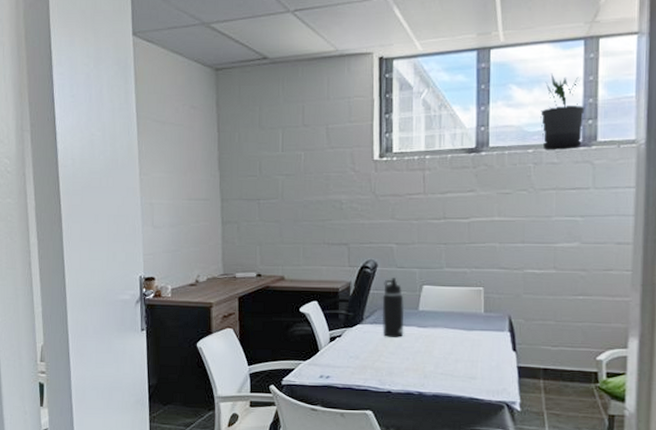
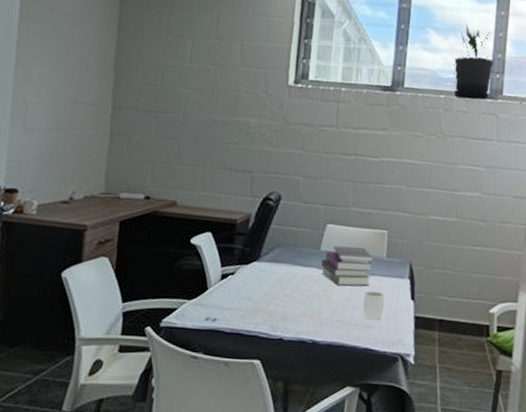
water bottle: present [382,278,405,337] -> none [280,213,306,279]
books: none [421,305,471,342] -> present [321,246,373,286]
mug: none [465,344,486,372] -> present [363,290,385,321]

